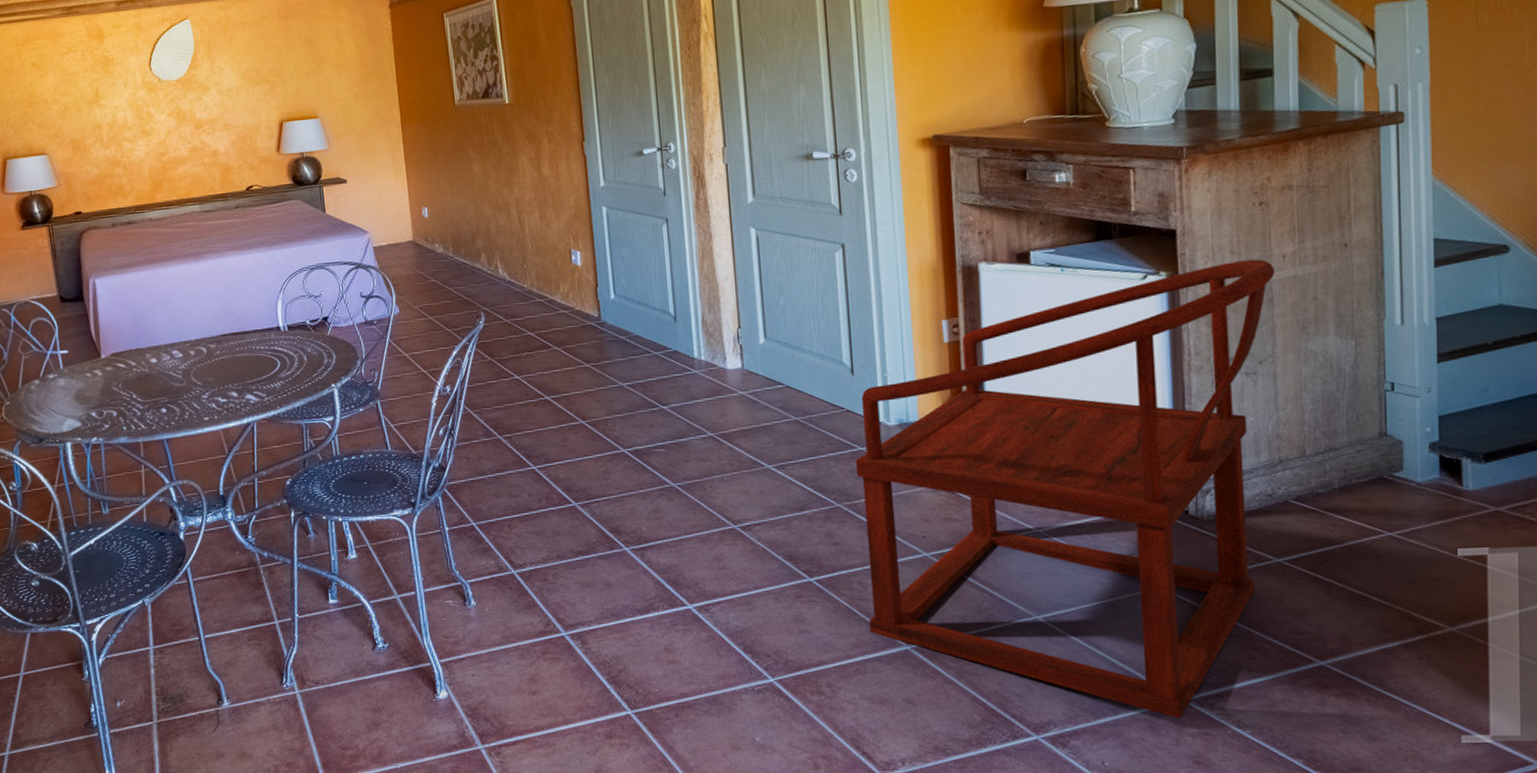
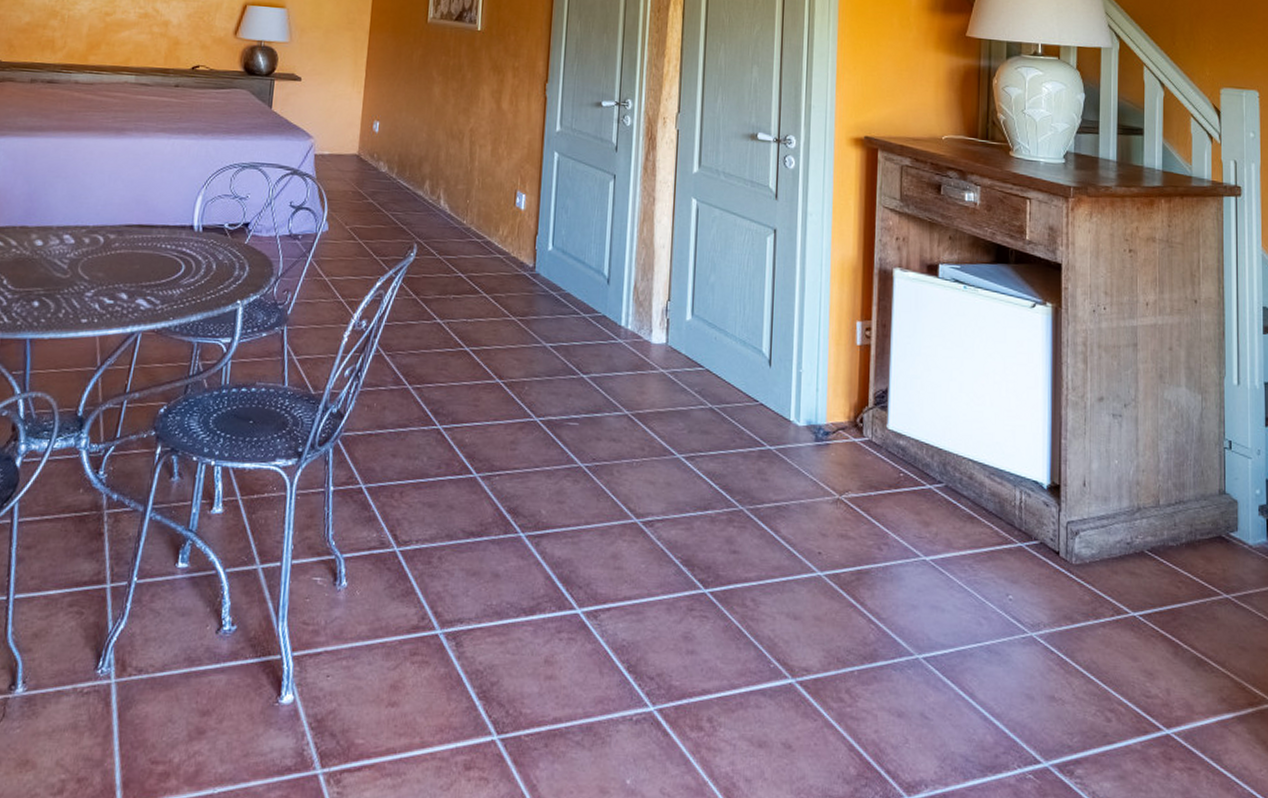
armchair: present [855,259,1276,719] -> none [757,302,1140,786]

